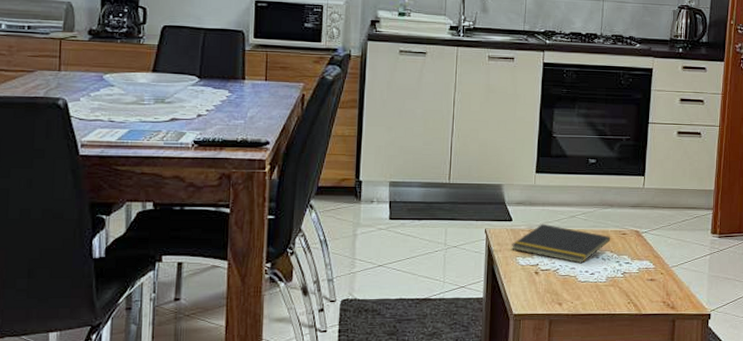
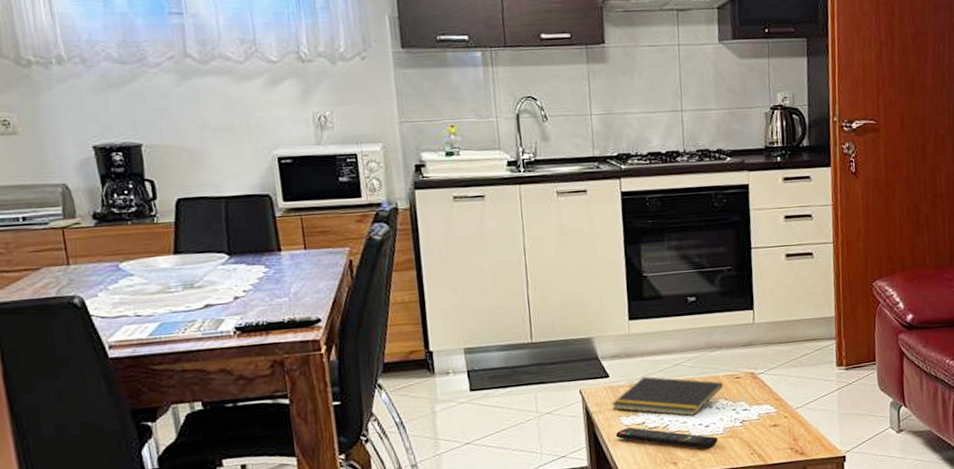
remote control: none [511,267,600,294] -> present [615,427,718,449]

